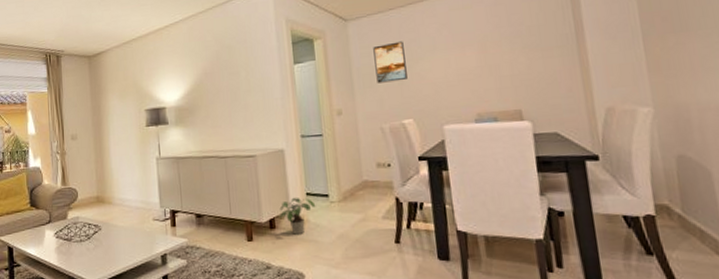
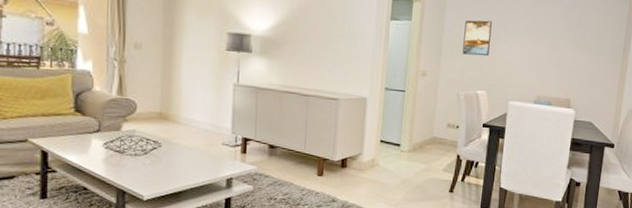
potted plant: present [279,197,316,236] -> none [353,142,388,176]

